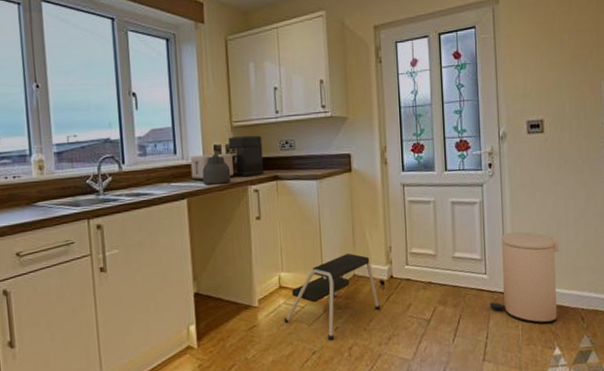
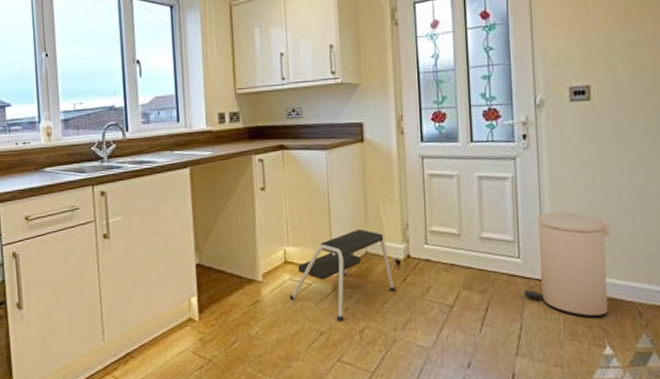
toaster: present [190,153,234,181] -> none [193,121,238,150]
kettle: present [202,144,232,185] -> none [205,112,235,154]
coffee maker: present [228,135,264,177] -> none [232,103,269,146]

